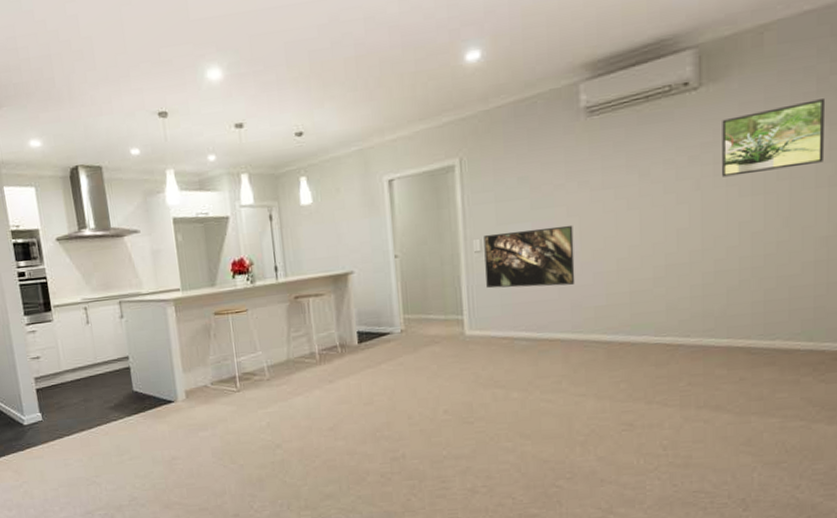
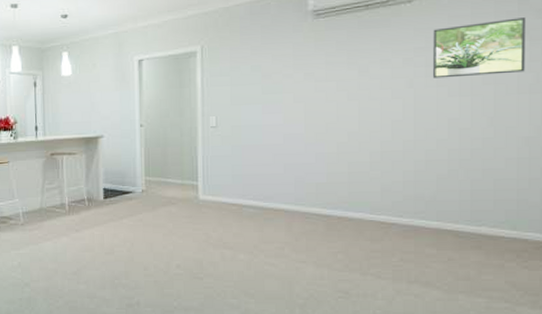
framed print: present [484,225,575,289] -> none [219,110,299,163]

